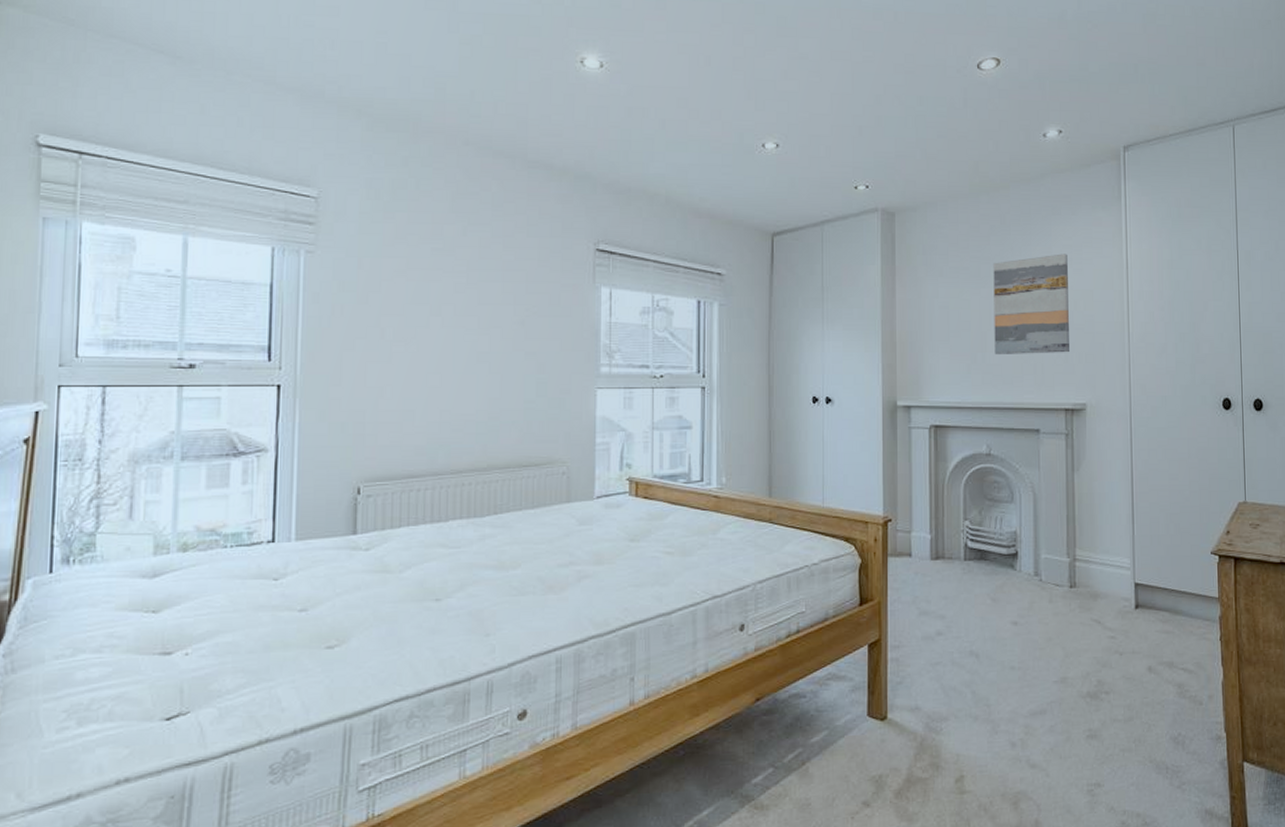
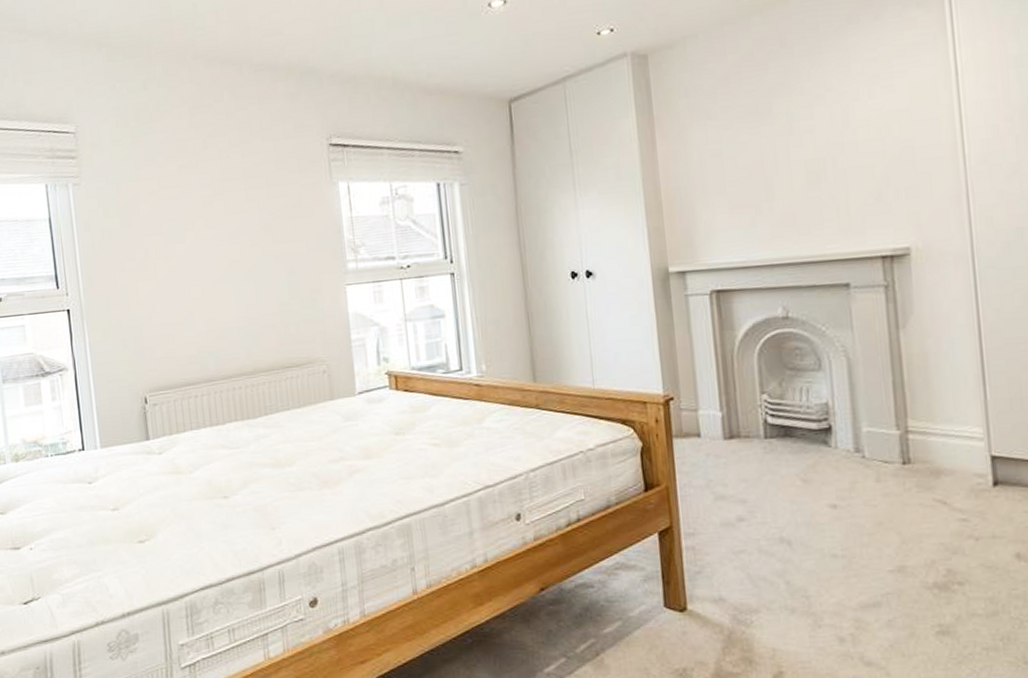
wall art: present [993,254,1069,354] -> none [774,69,883,201]

